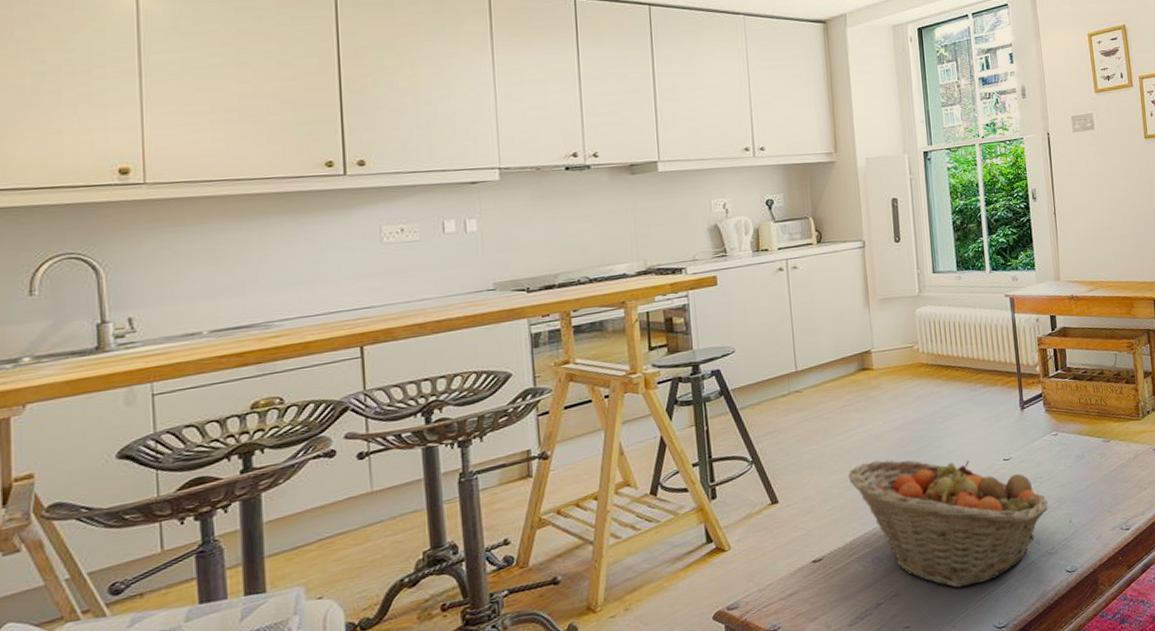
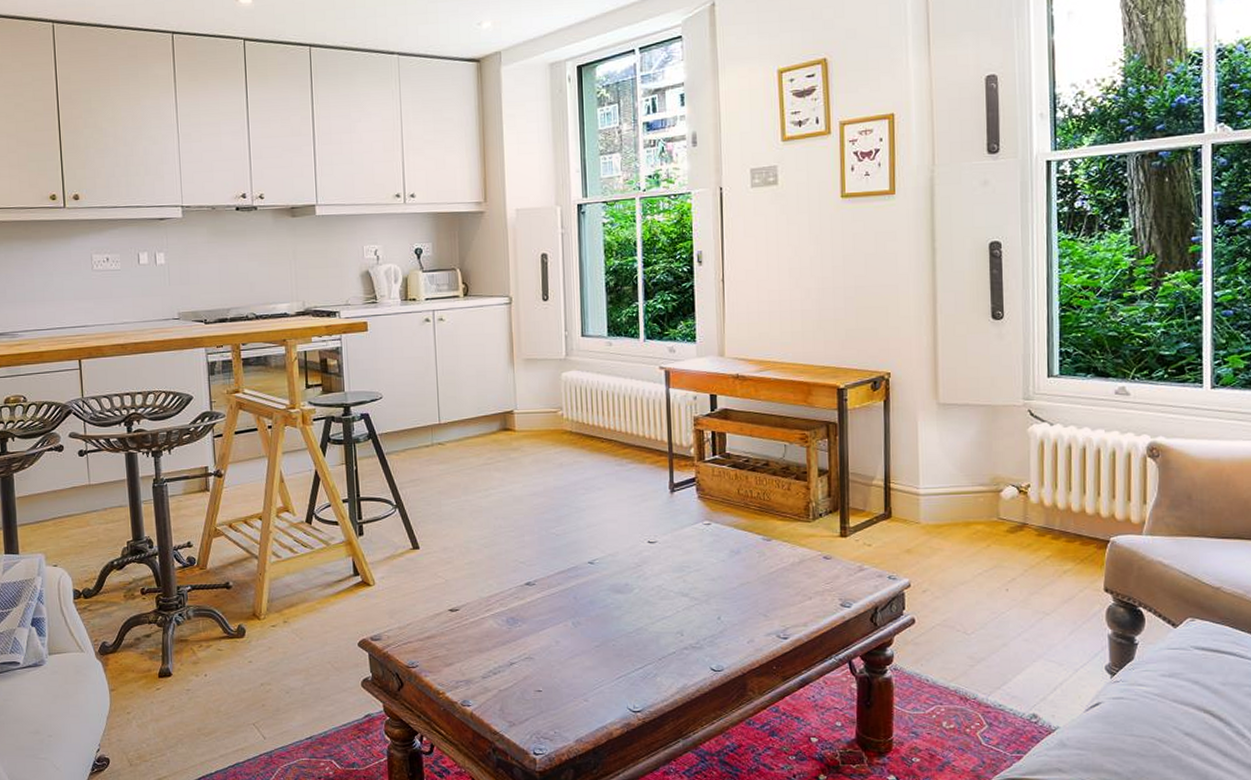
fruit basket: present [848,460,1049,588] -> none [486,523,696,663]

